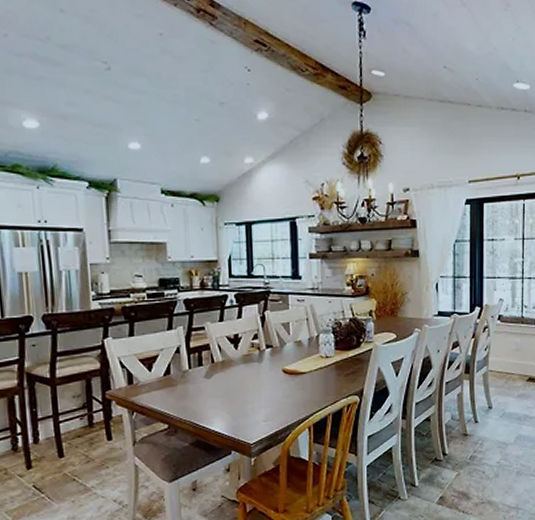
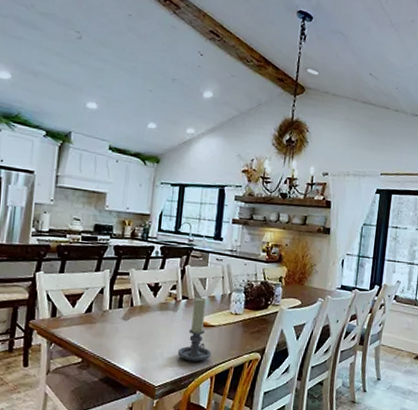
candle holder: none [269,343,307,413] -> present [177,297,212,361]

